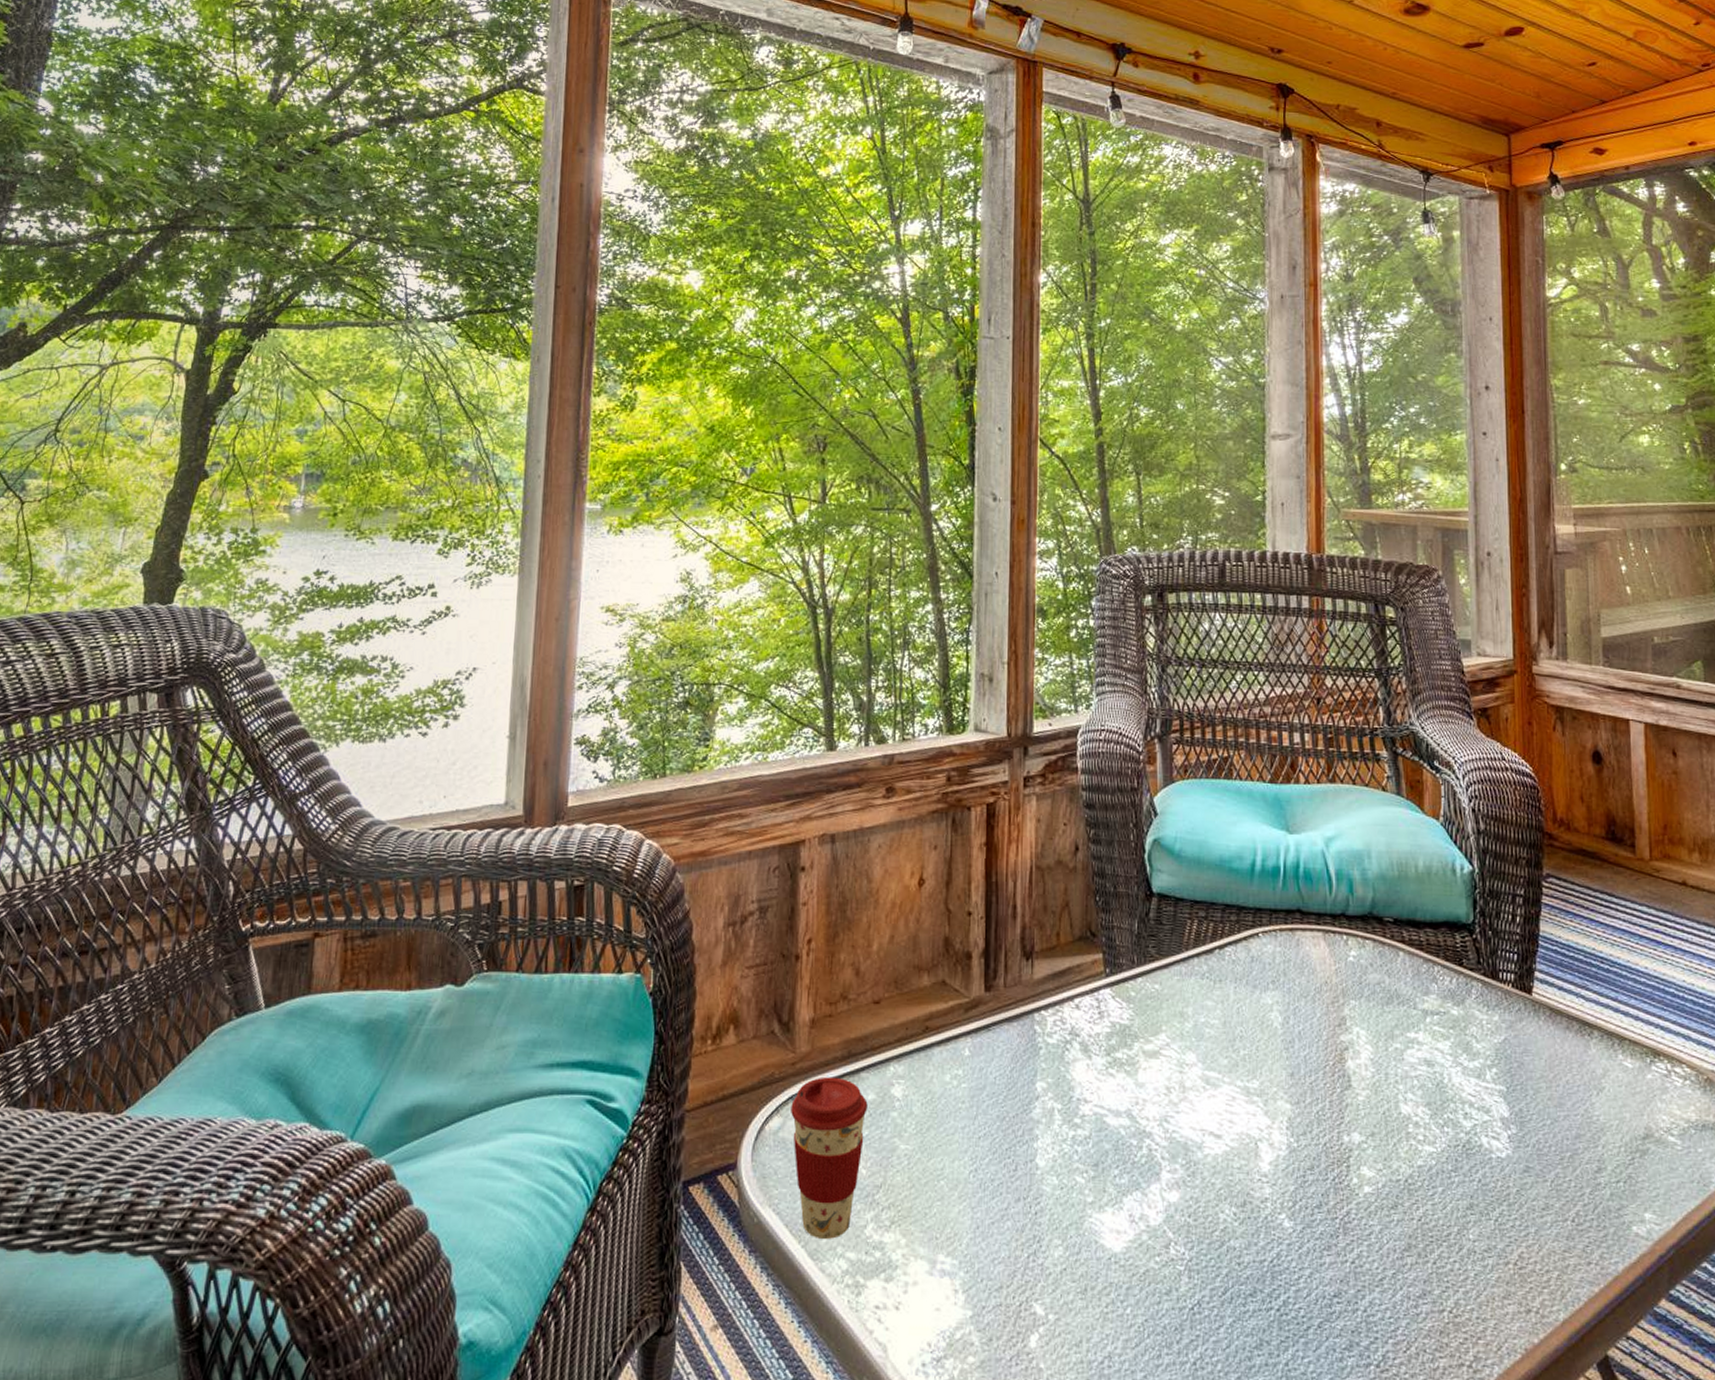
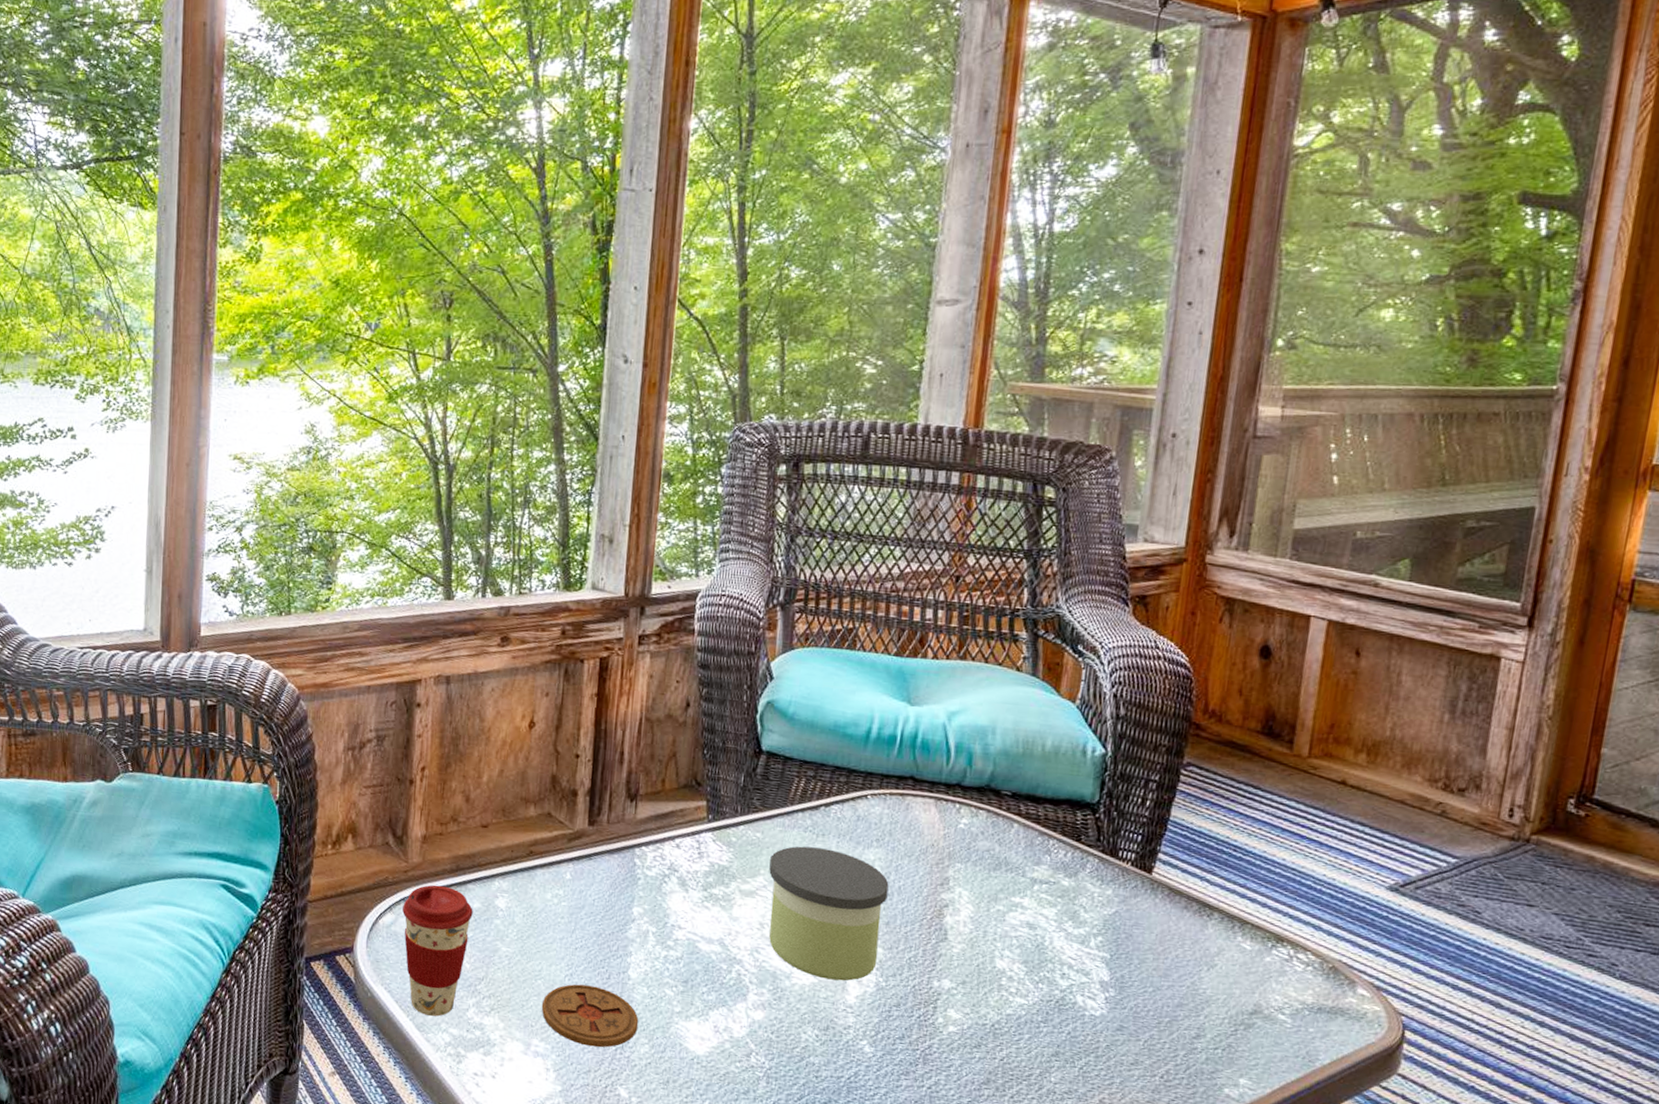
coaster: none [945,1181,1050,1256] -> present [541,984,639,1048]
candle: none [1171,995,1289,1146] -> present [769,846,889,981]

